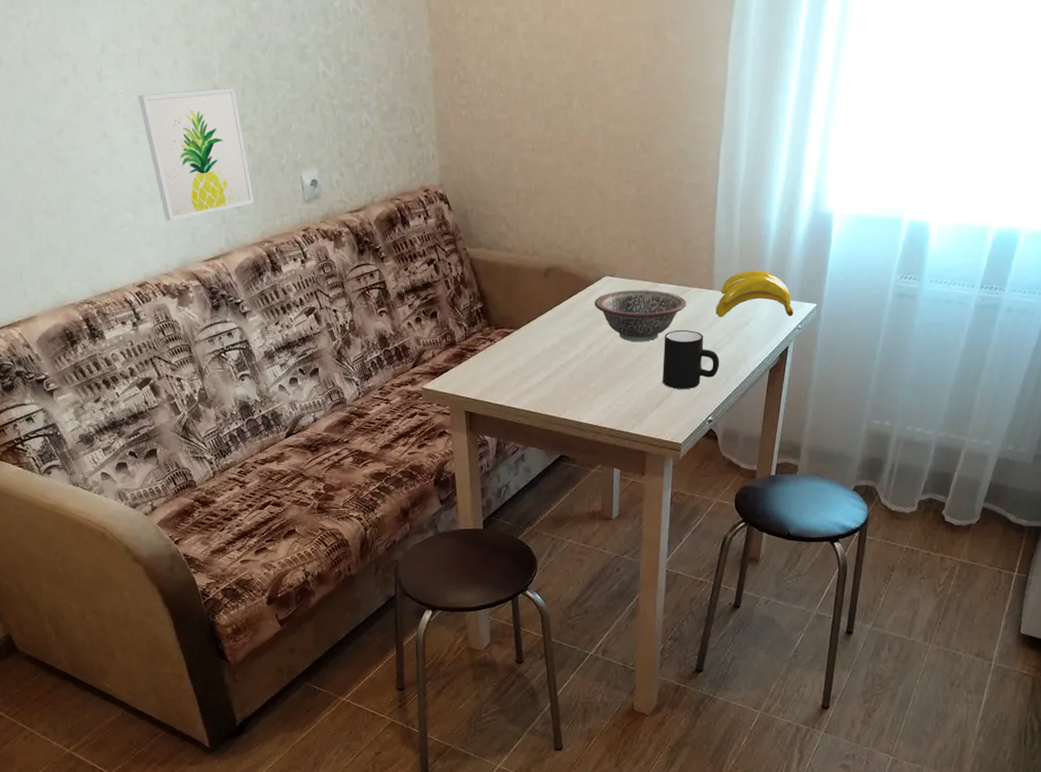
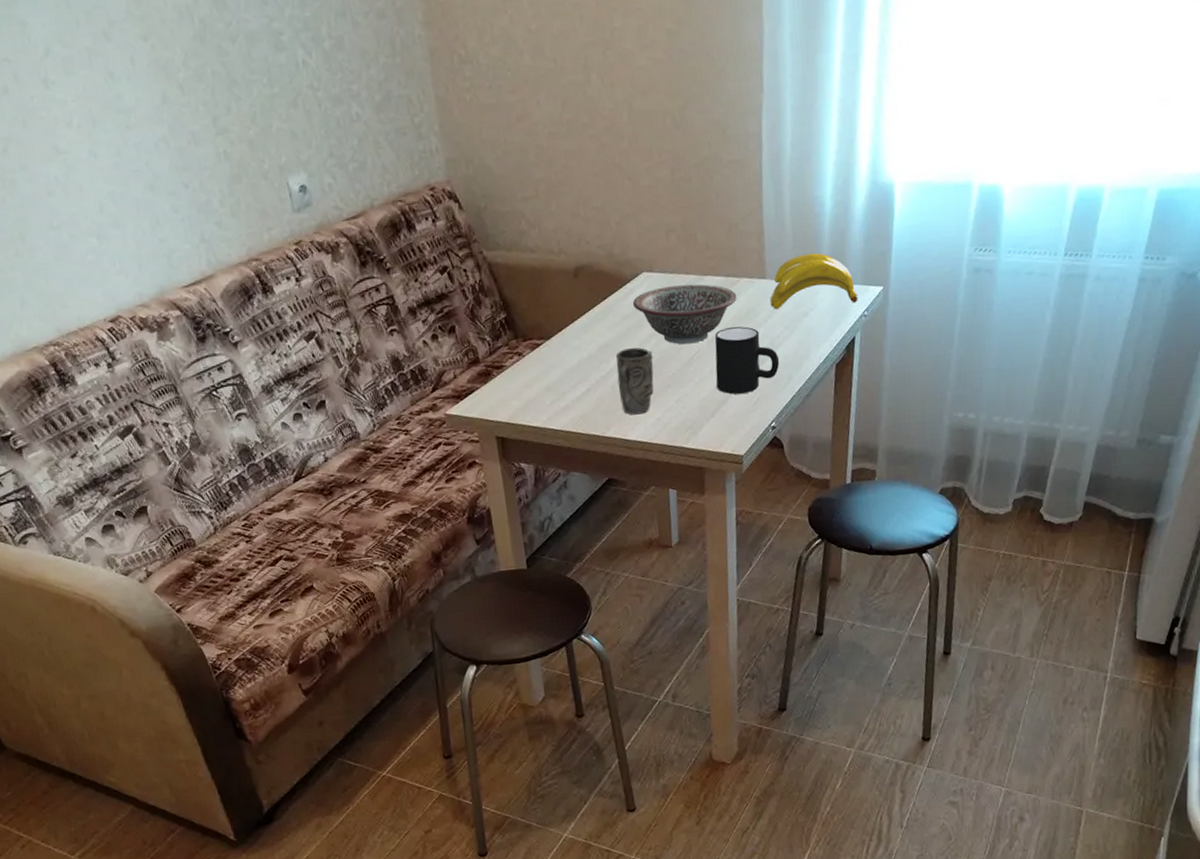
wall art: present [137,88,255,222] -> none [91,86,237,245]
mug: none [575,342,609,401] -> present [616,347,654,415]

